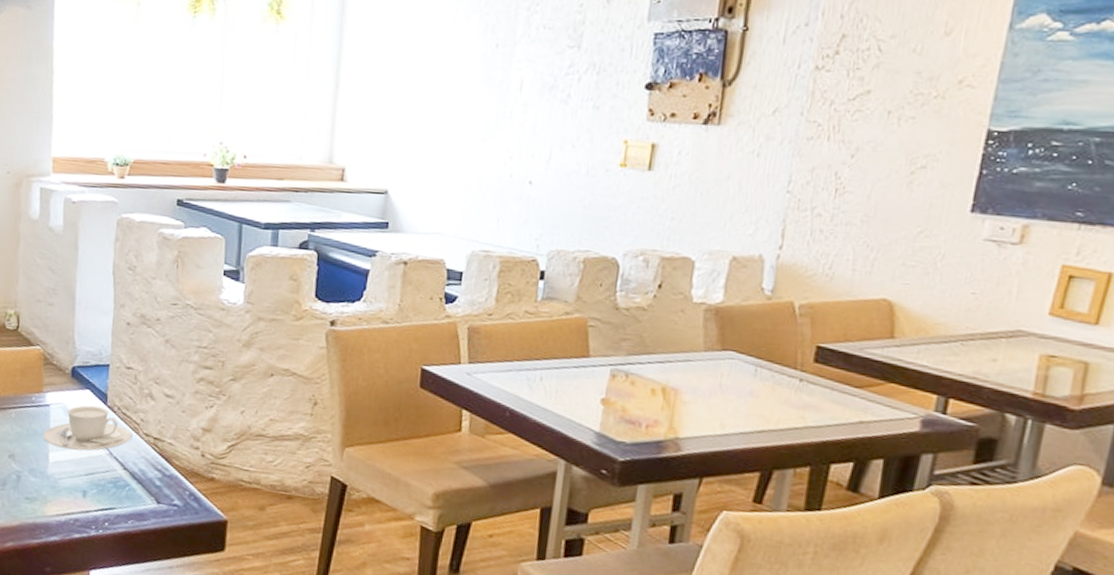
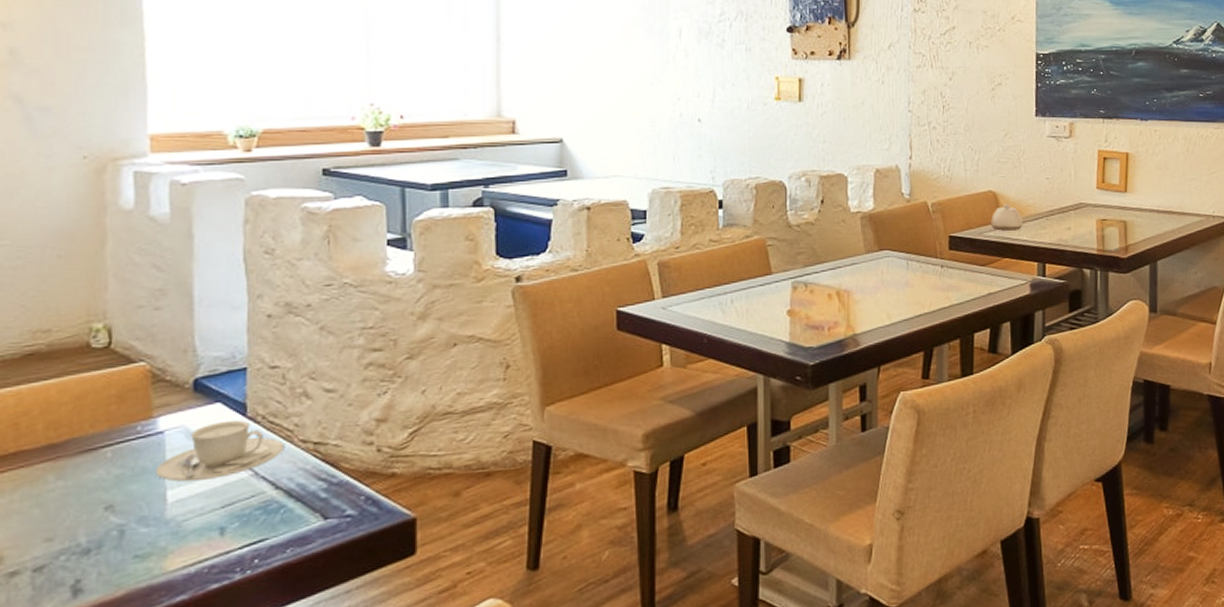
sugar bowl: none [878,317,926,352] -> present [991,203,1023,231]

